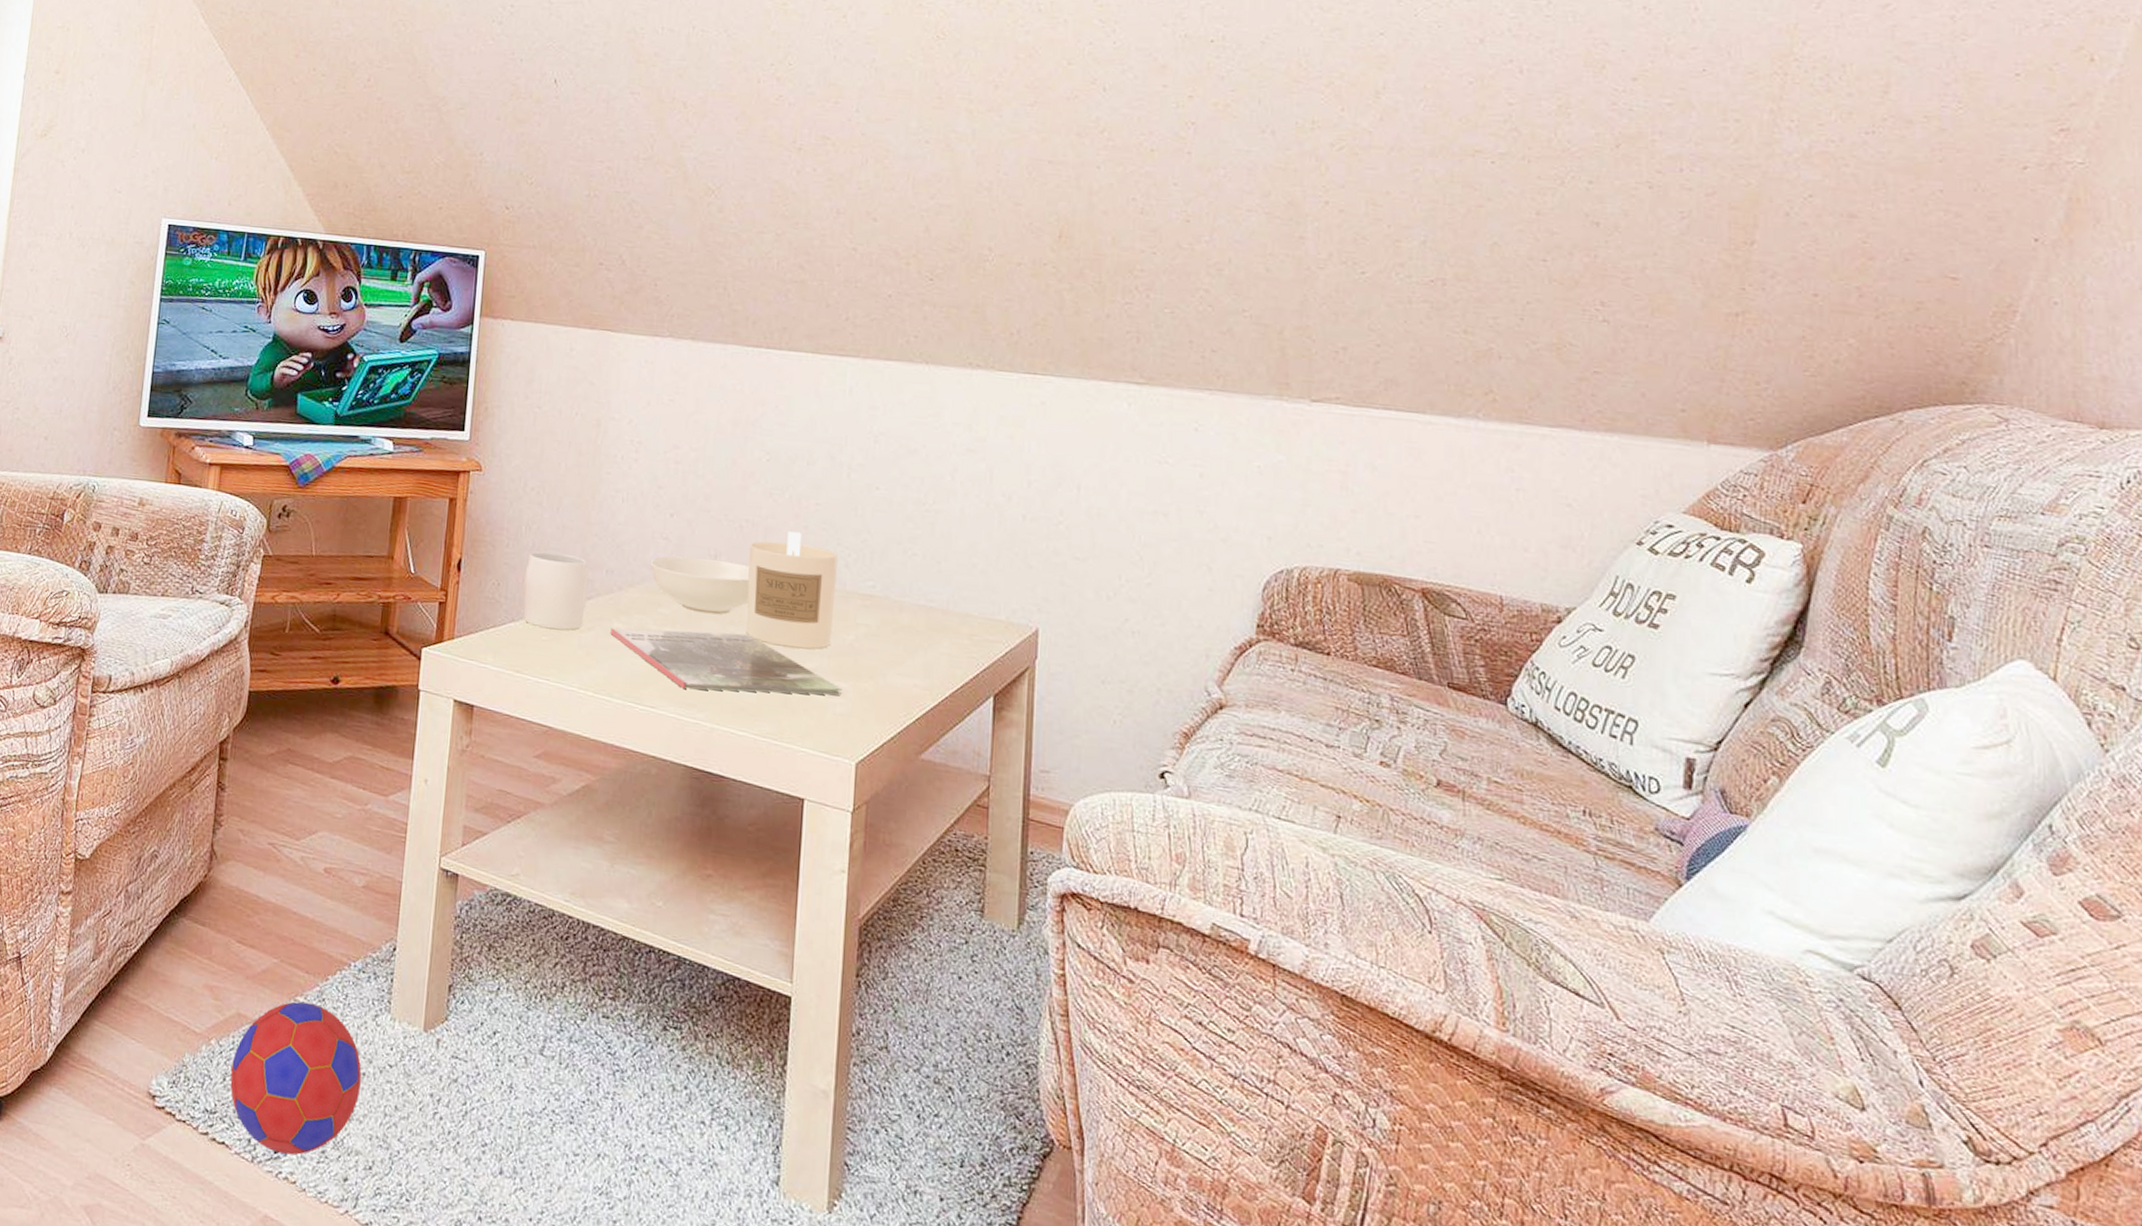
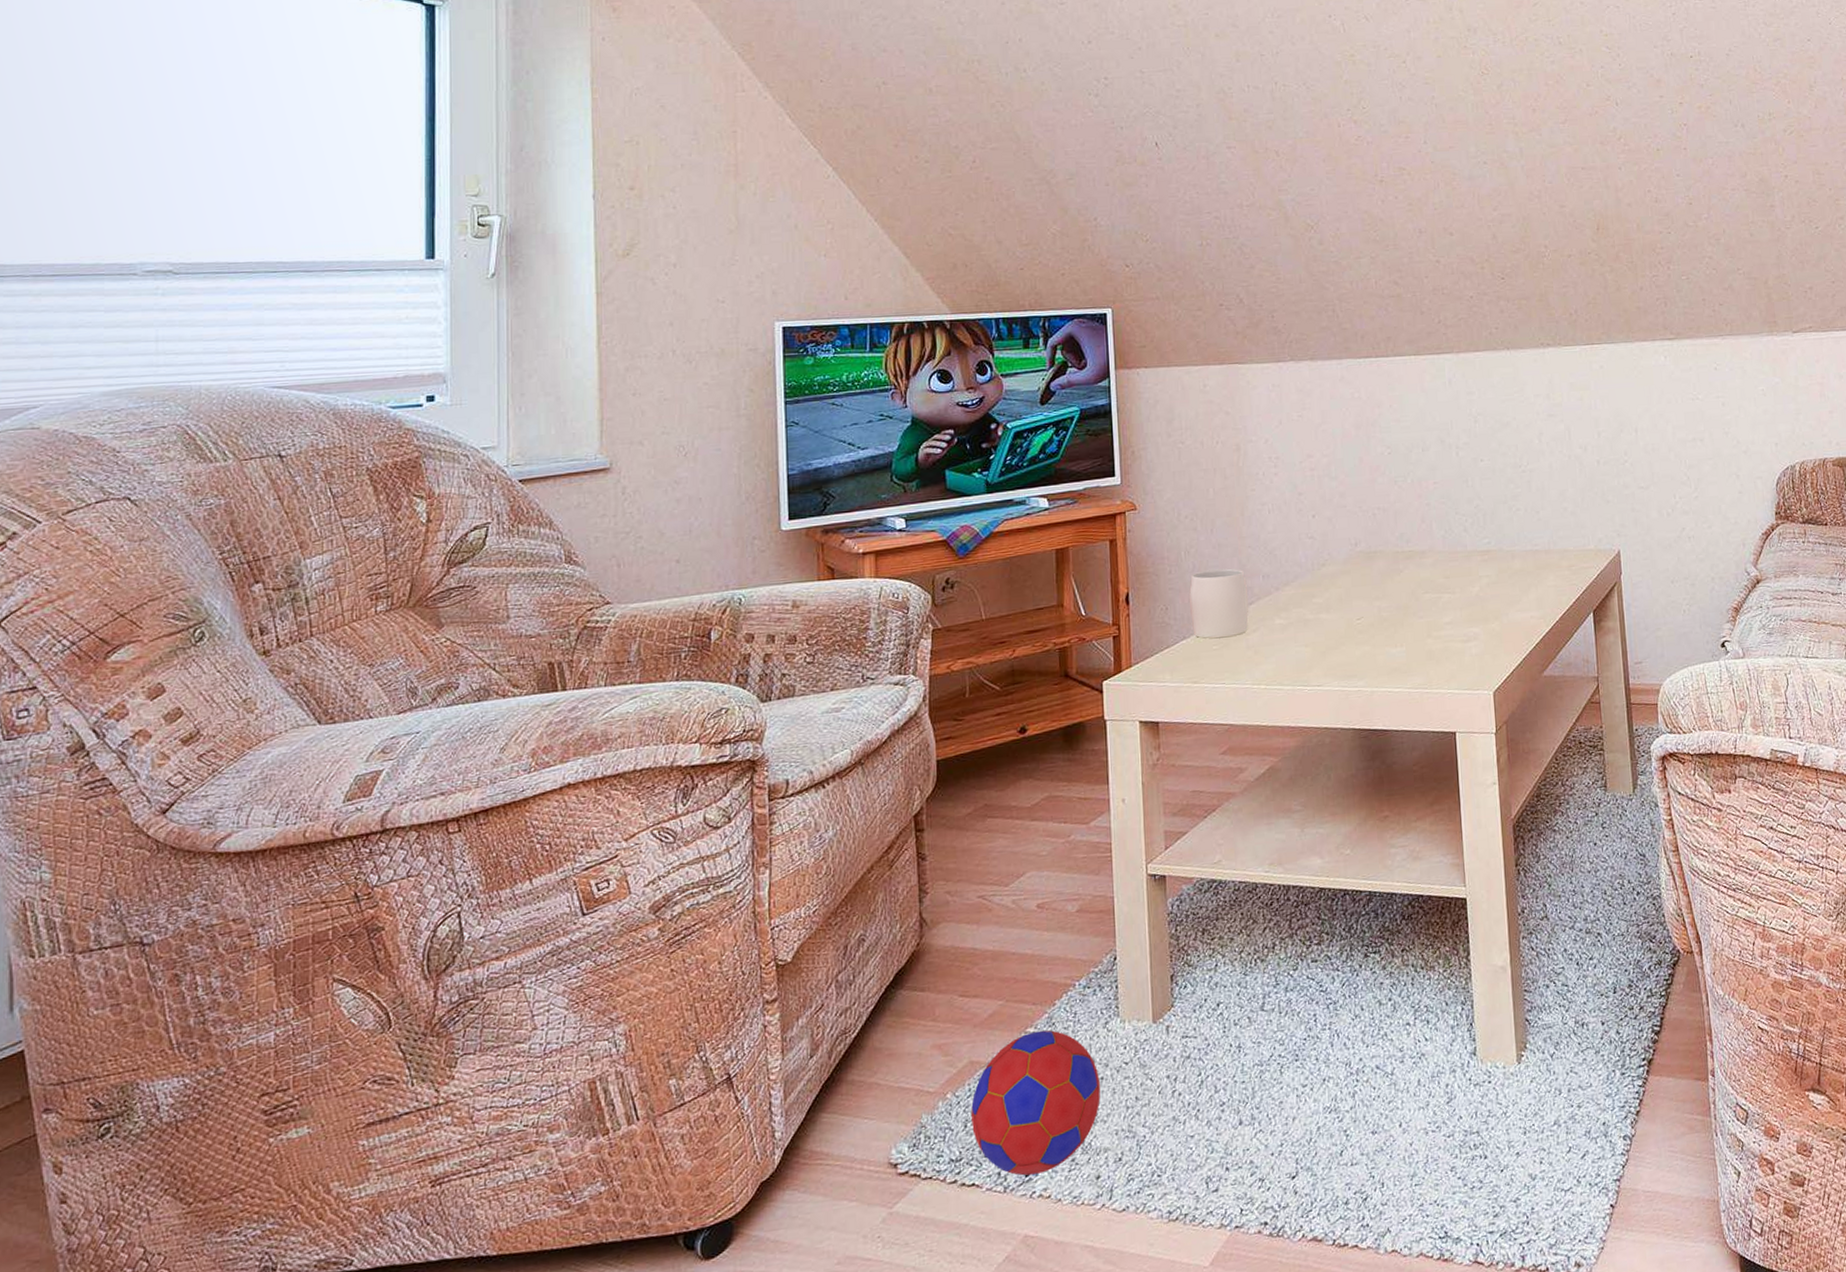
magazine: present [610,627,842,696] -> none [1273,605,1475,664]
bowl: present [649,556,750,614] -> none [1300,546,1388,595]
candle: present [746,531,838,650] -> none [1383,510,1461,610]

